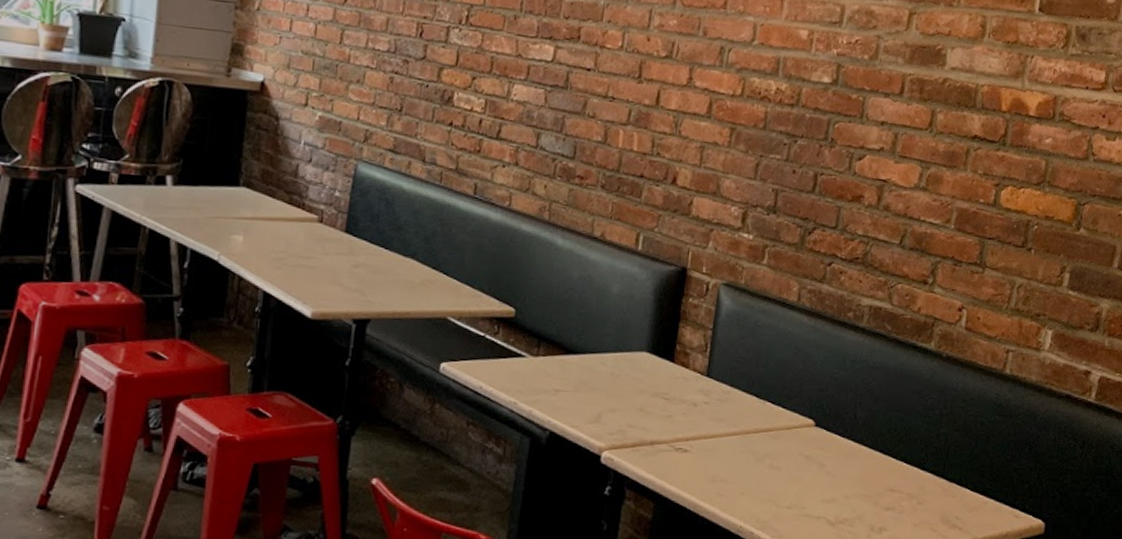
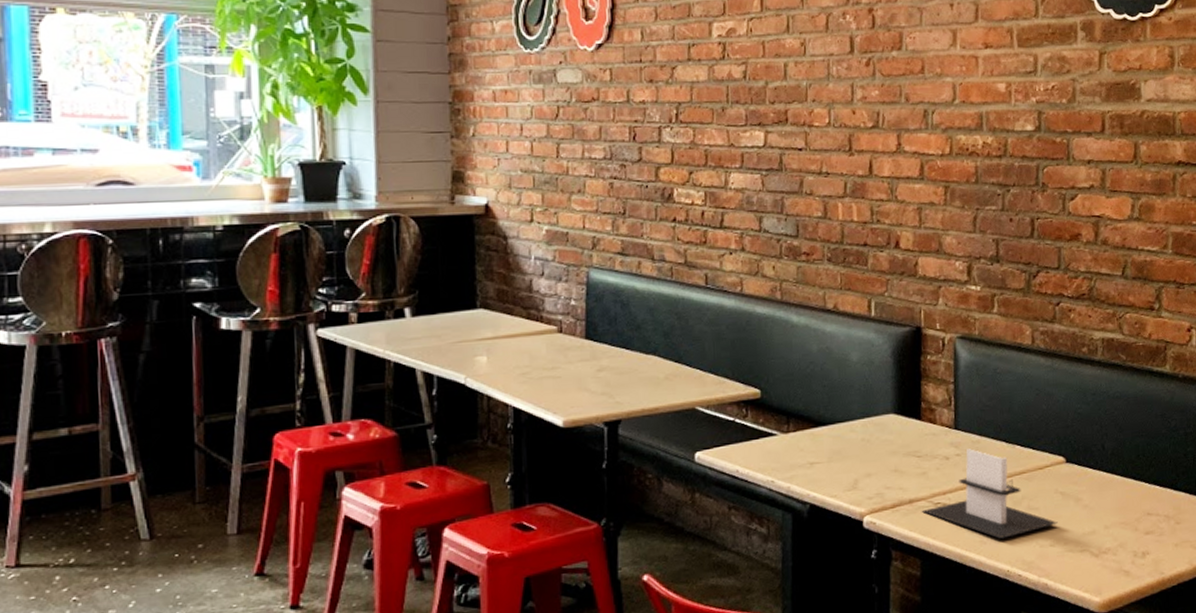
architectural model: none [662,398,798,493] -> present [922,449,1058,539]

